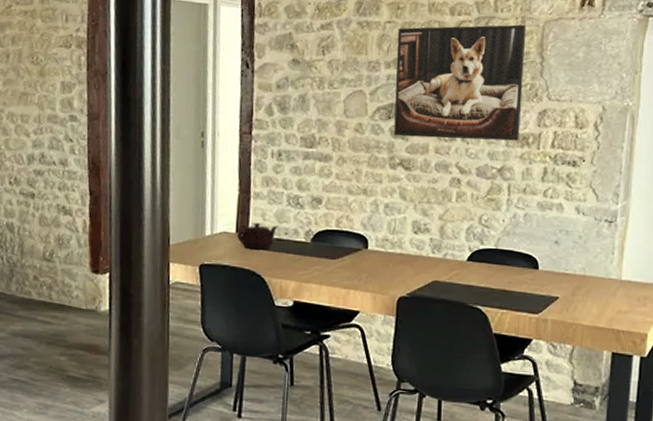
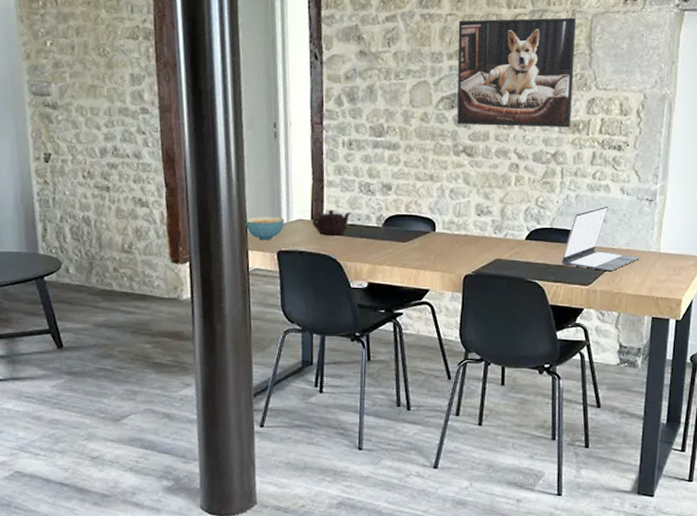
cereal bowl: none [167,228,208,253] -> present [245,217,284,241]
laptop: none [507,226,599,299] -> present [561,205,641,271]

